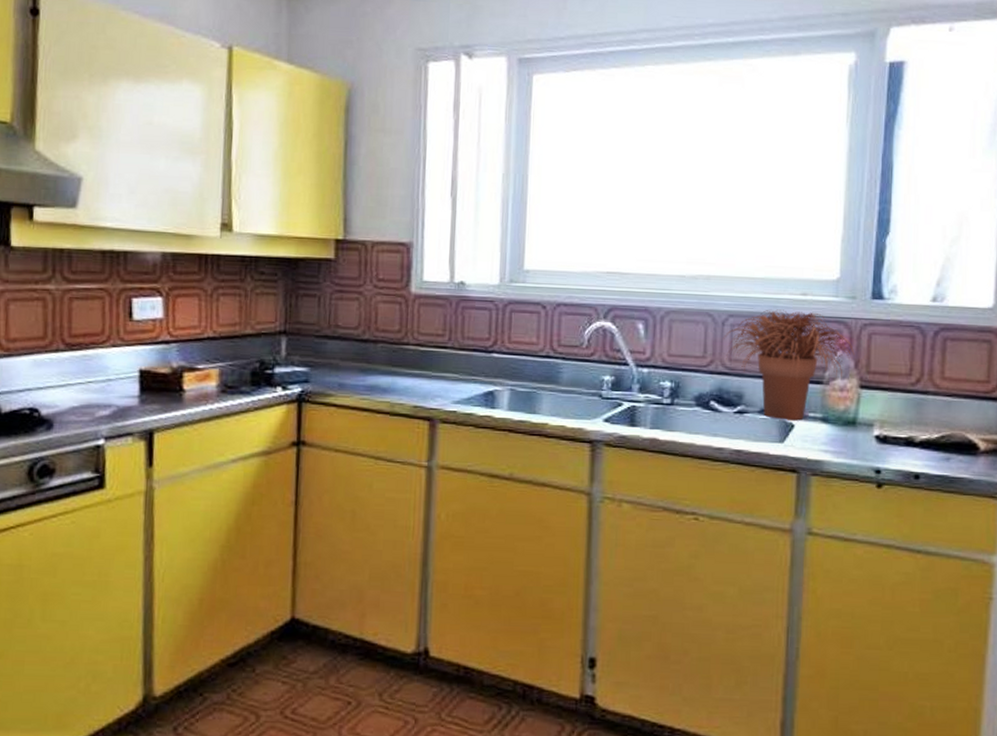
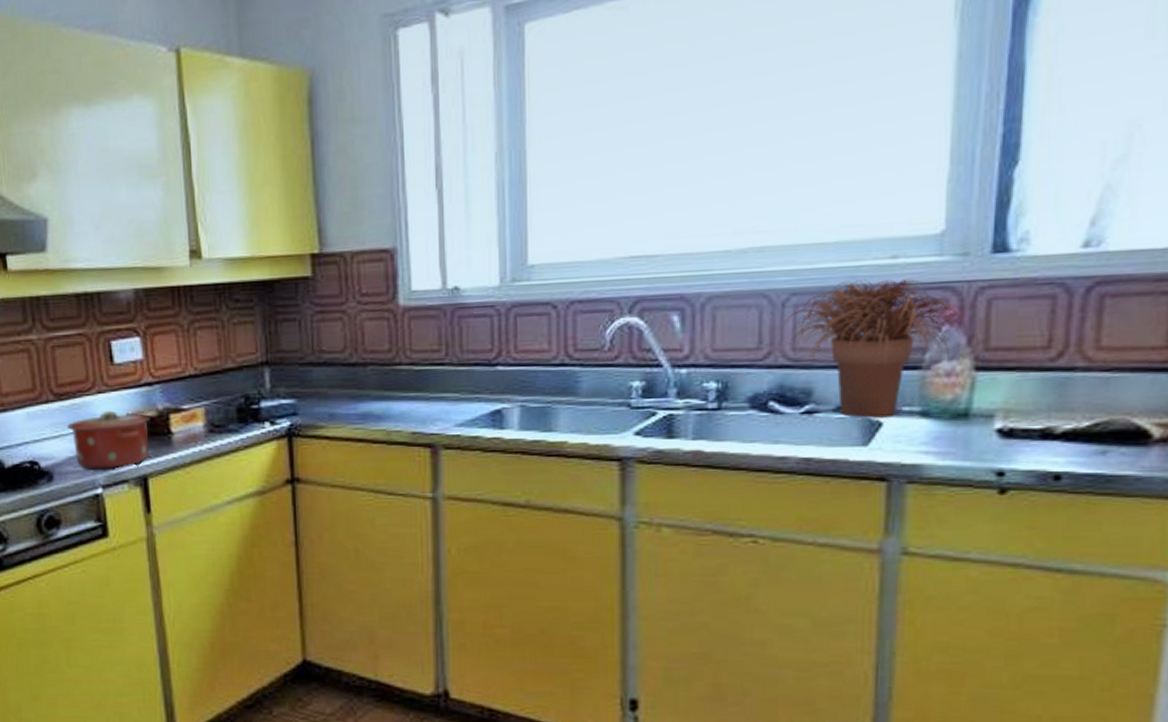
casserole: none [74,364,164,422] -> present [66,410,150,471]

